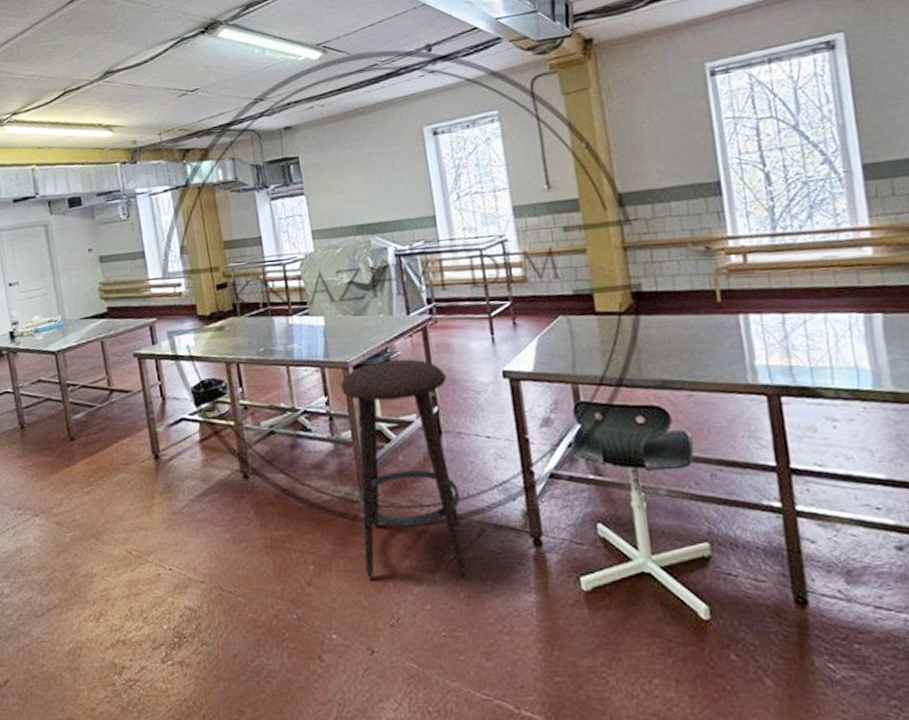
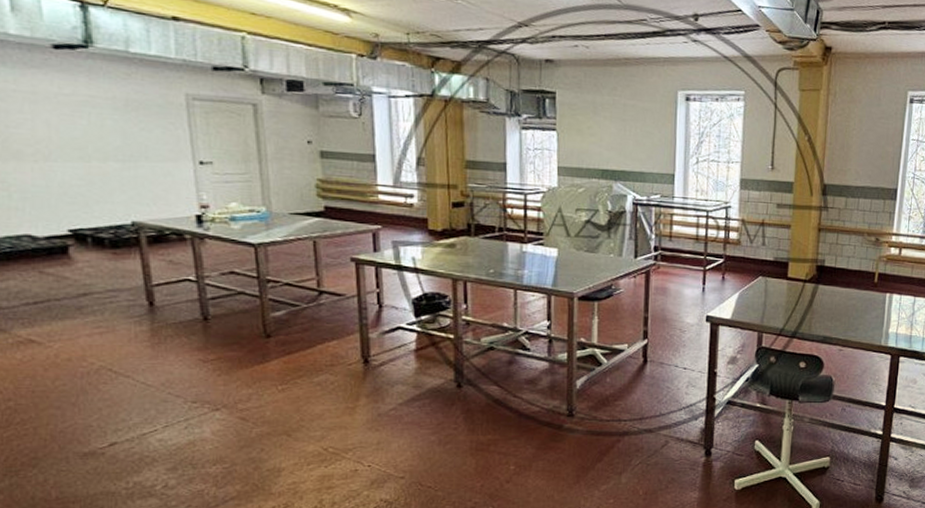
stool: present [340,359,466,578] -> none [562,296,659,477]

